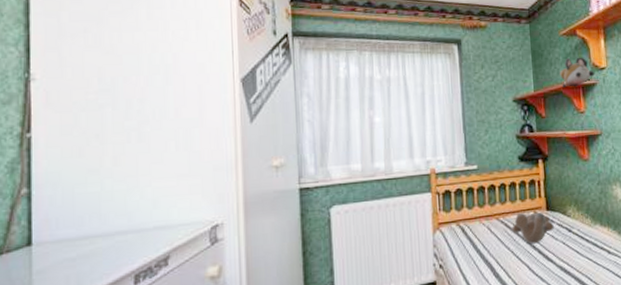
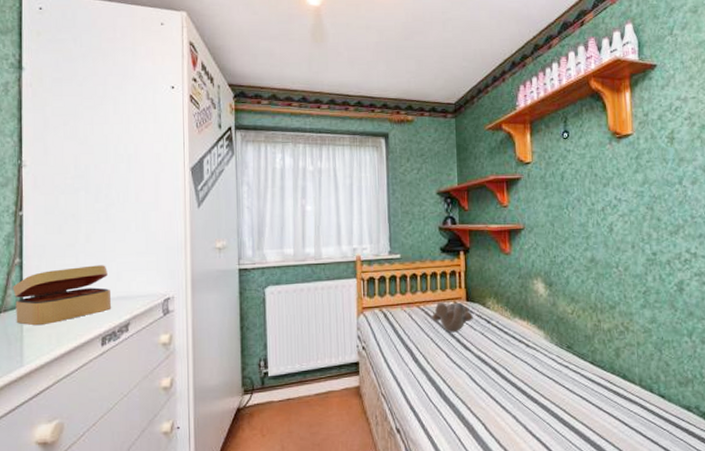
jewelry box: none [18,191,147,266] -> present [13,265,112,325]
plush toy: present [559,57,594,88] -> none [483,151,519,182]

